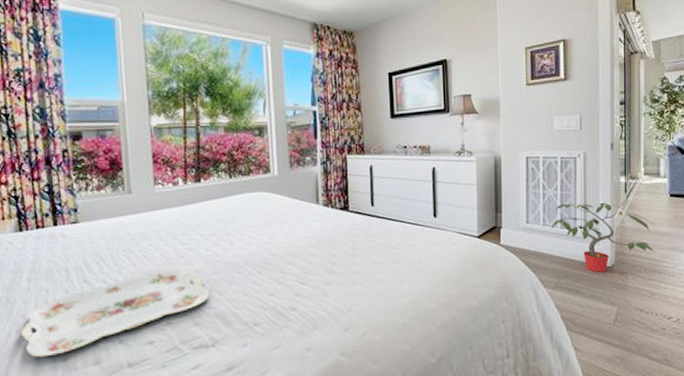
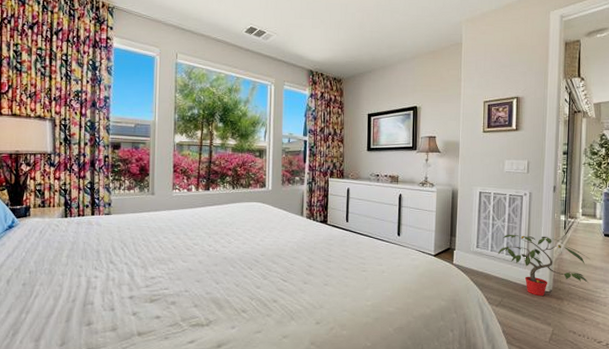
serving tray: present [21,269,210,358] -> none [57,258,208,321]

